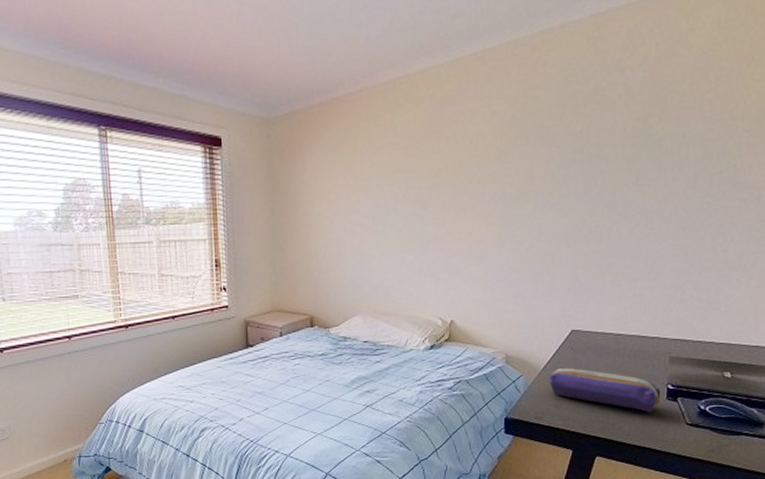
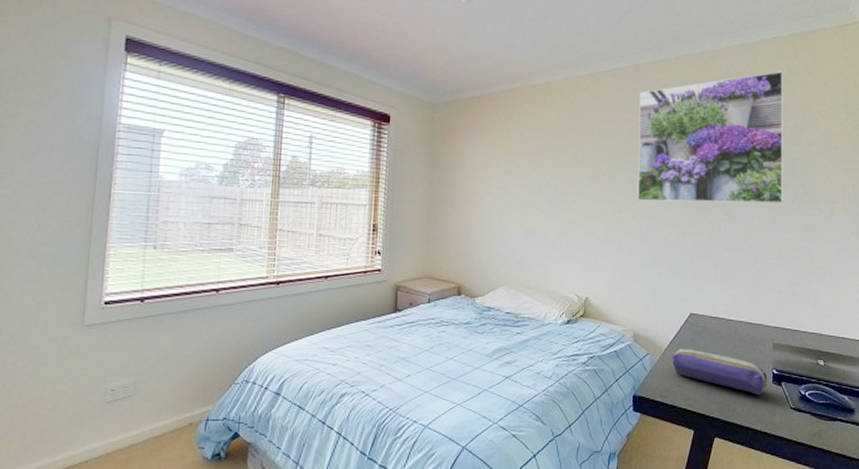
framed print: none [510,27,705,208] -> present [637,71,784,204]

